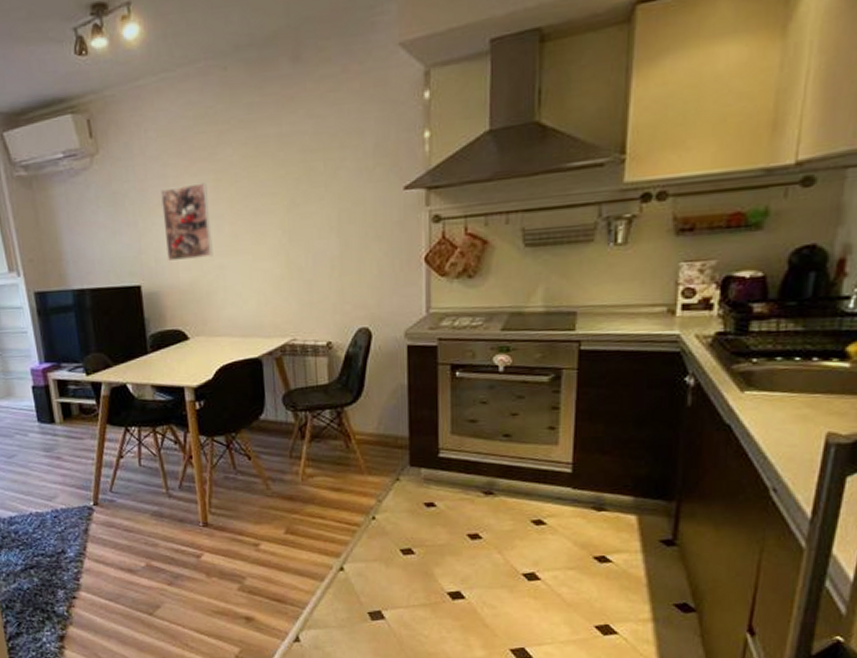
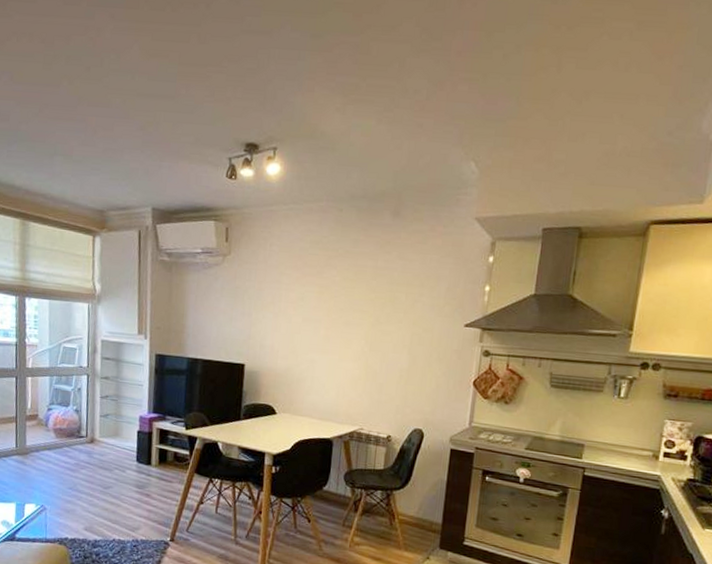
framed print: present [161,183,213,261] -> none [270,292,312,352]

